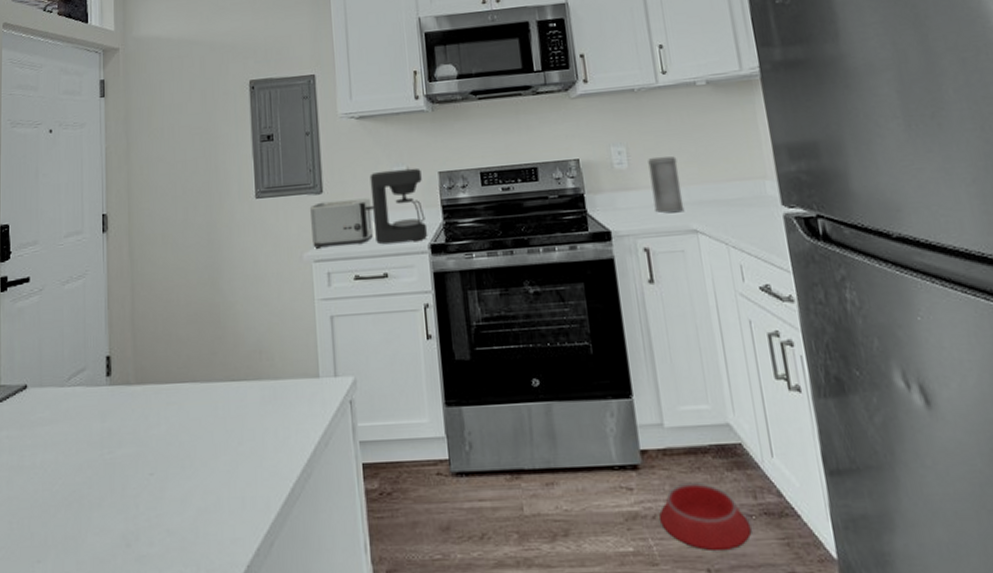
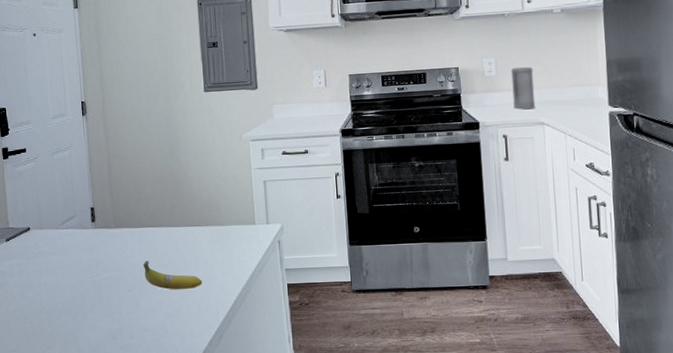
fruit: none [170,431,248,473] -> present [143,261,202,290]
toaster: present [309,198,374,249] -> none [247,93,298,131]
coffee maker: present [369,167,428,245] -> none [294,71,340,129]
pet bowl: present [659,483,752,550] -> none [500,298,563,341]

